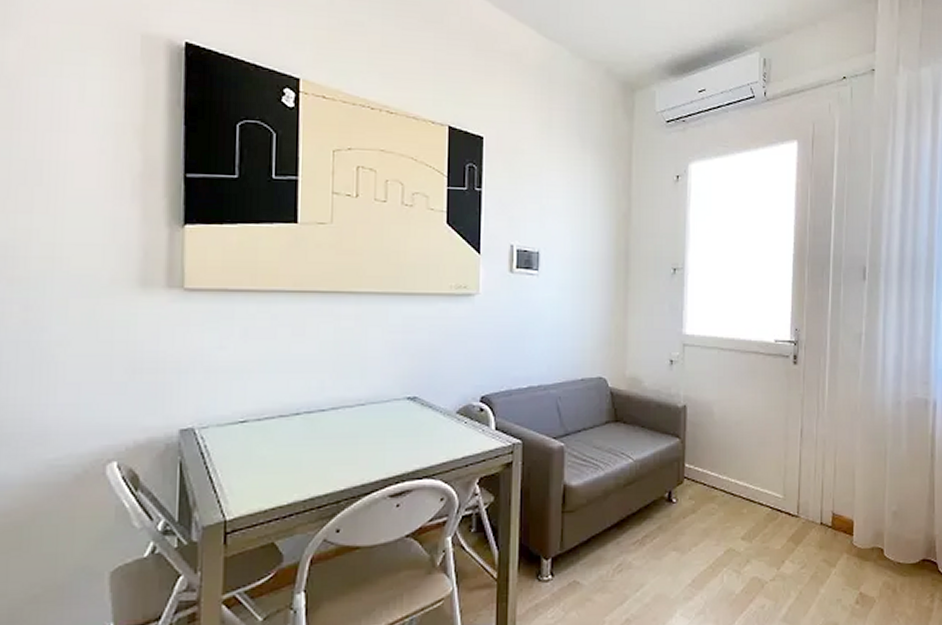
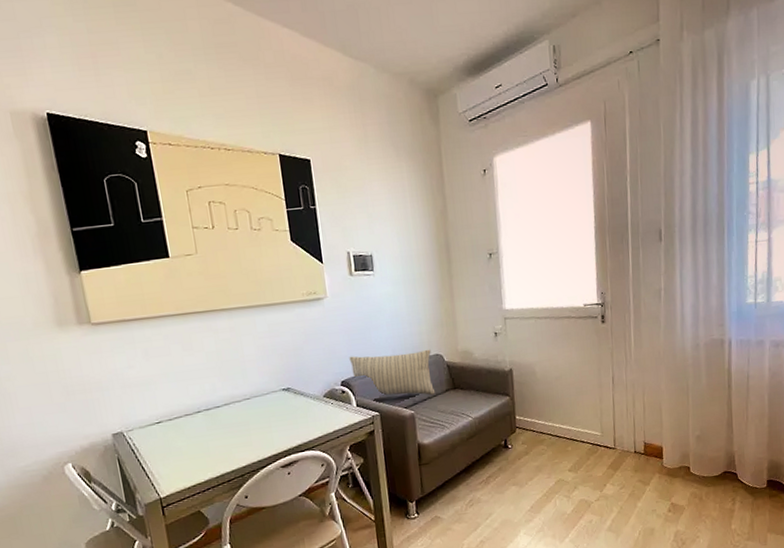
pillow: none [495,367,593,426] -> present [349,349,436,397]

